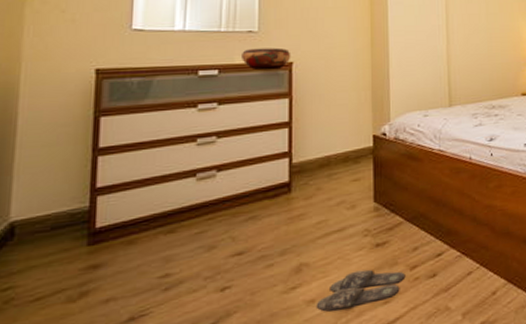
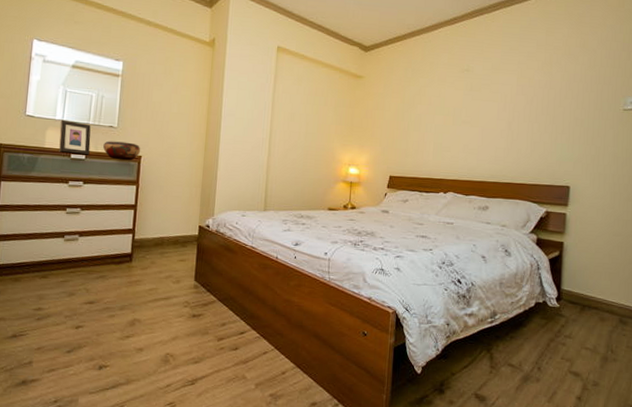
picture frame: none [180,30,224,71] -> present [59,120,91,155]
slippers: present [317,269,406,312] -> none [144,333,214,361]

